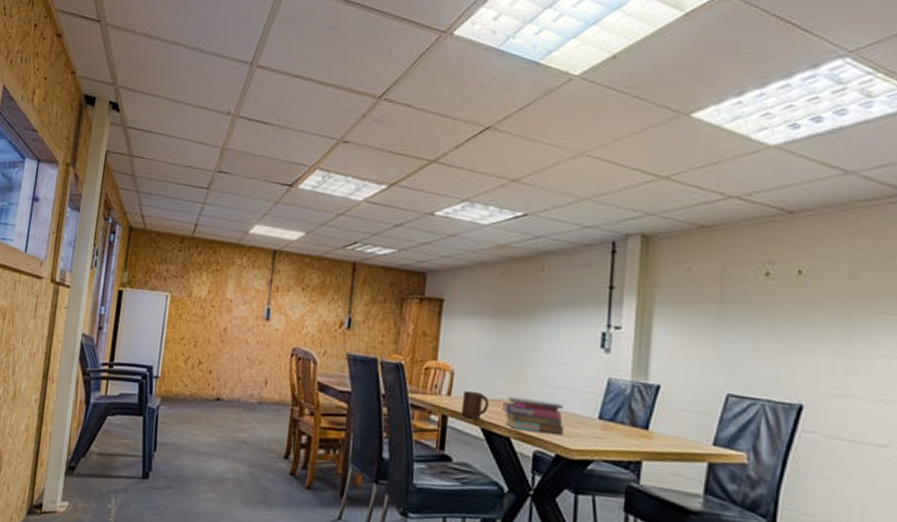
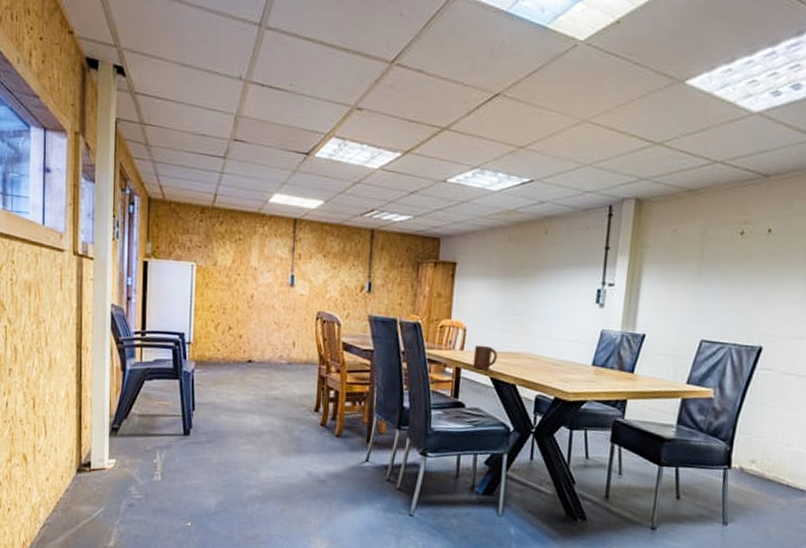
books: present [501,396,564,435] -> none [508,349,563,380]

